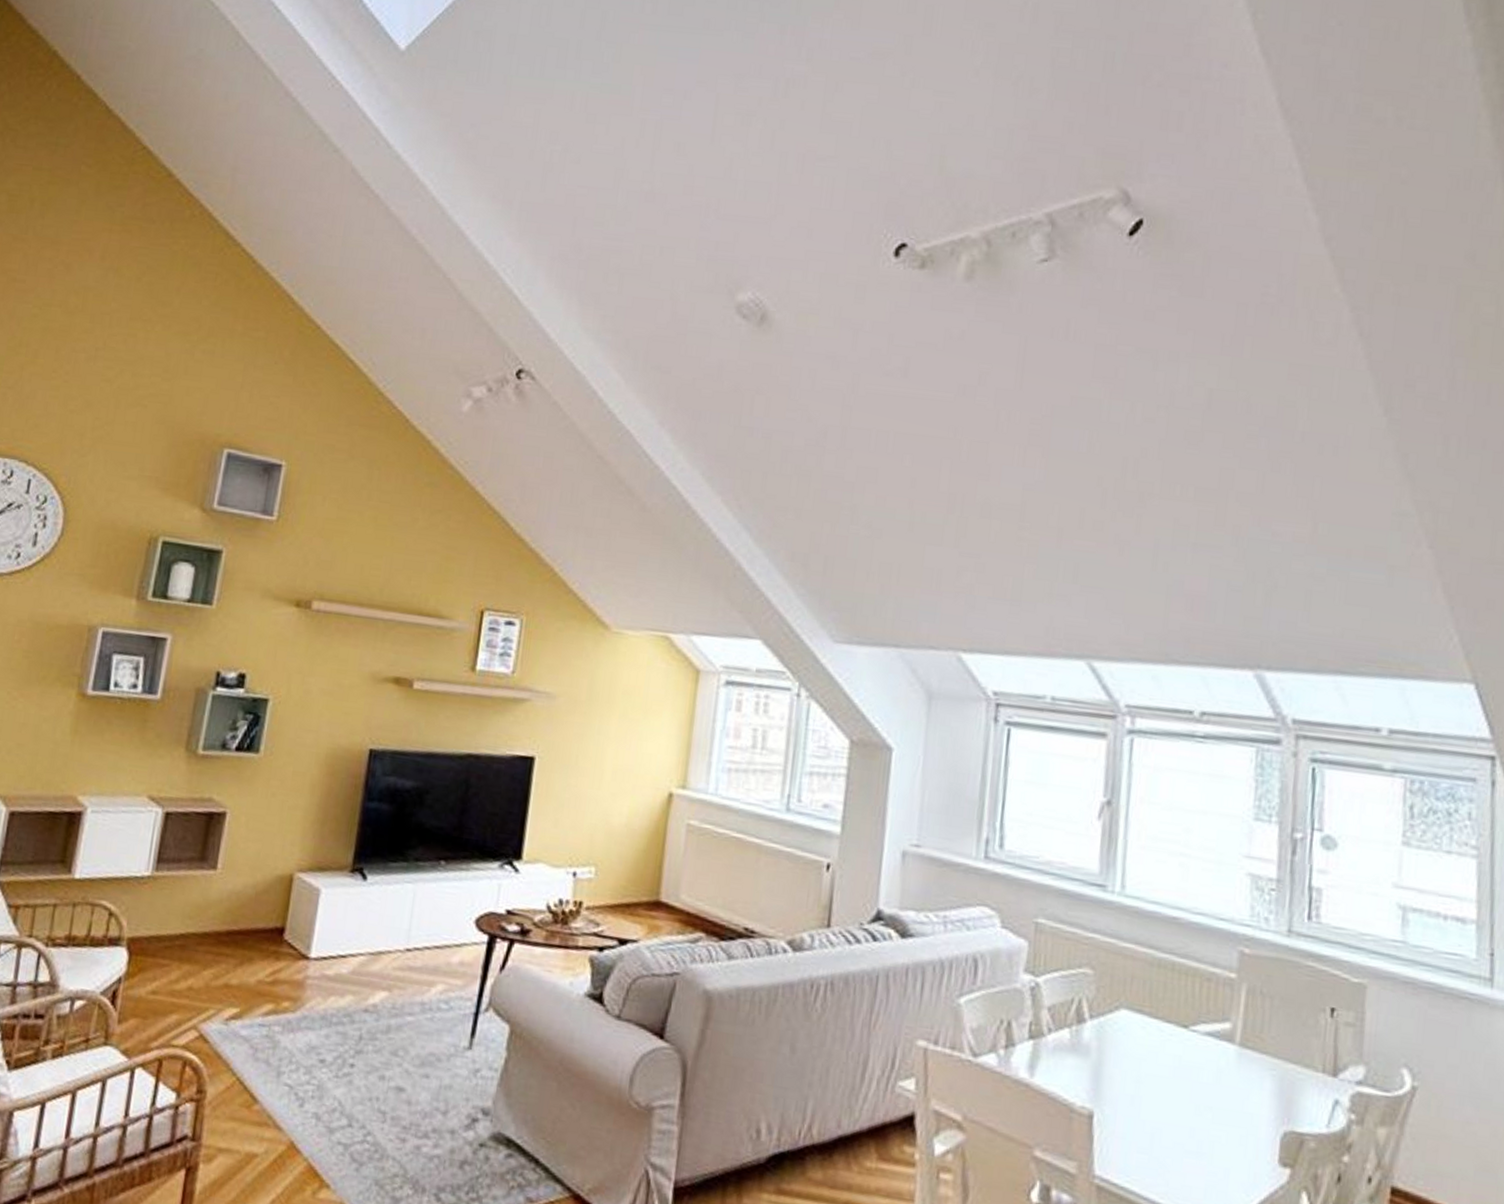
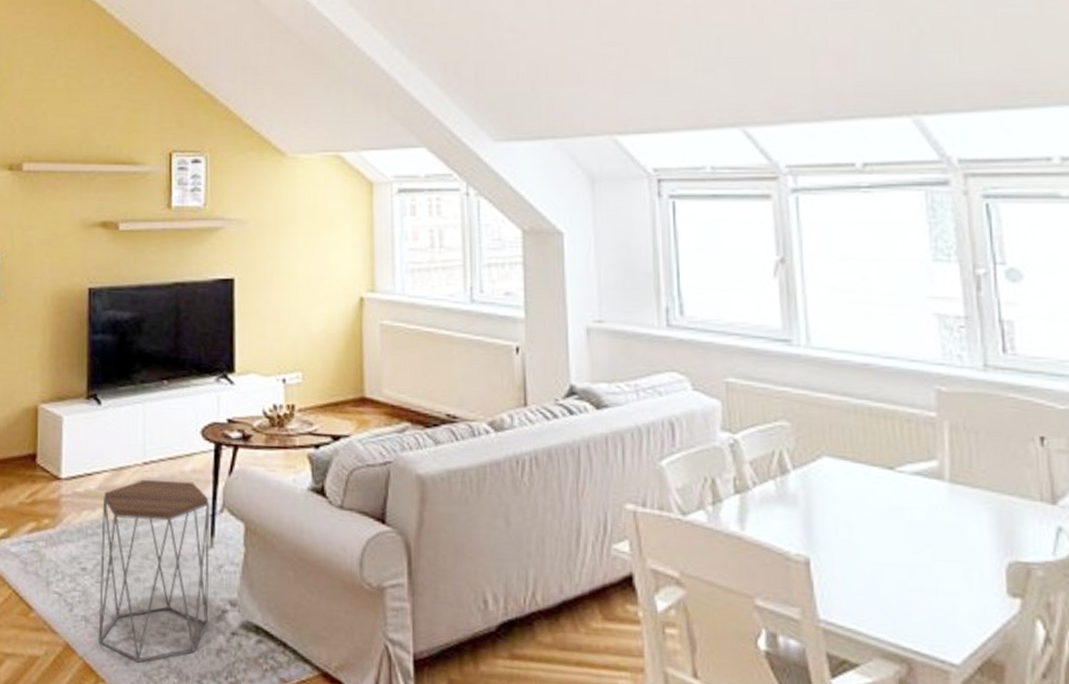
side table: none [328,967,475,1169] -> present [98,479,210,662]

